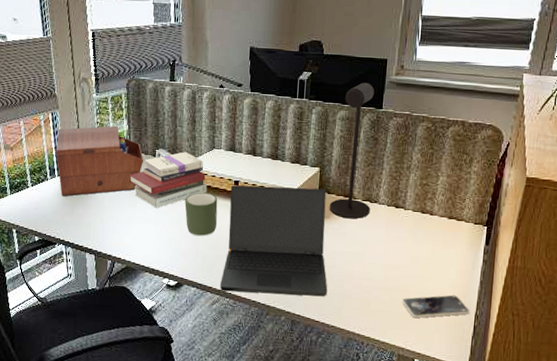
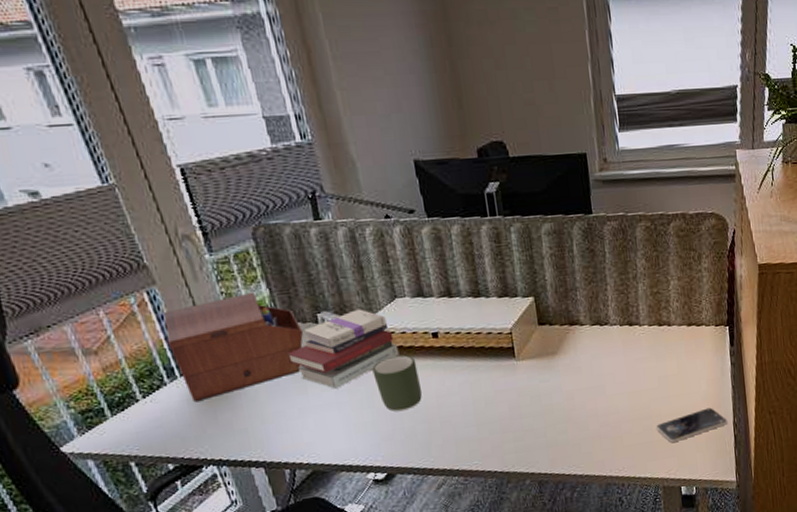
laptop: present [220,185,328,297] -> none [428,321,573,470]
desk lamp: present [329,82,374,219] -> none [546,184,602,350]

